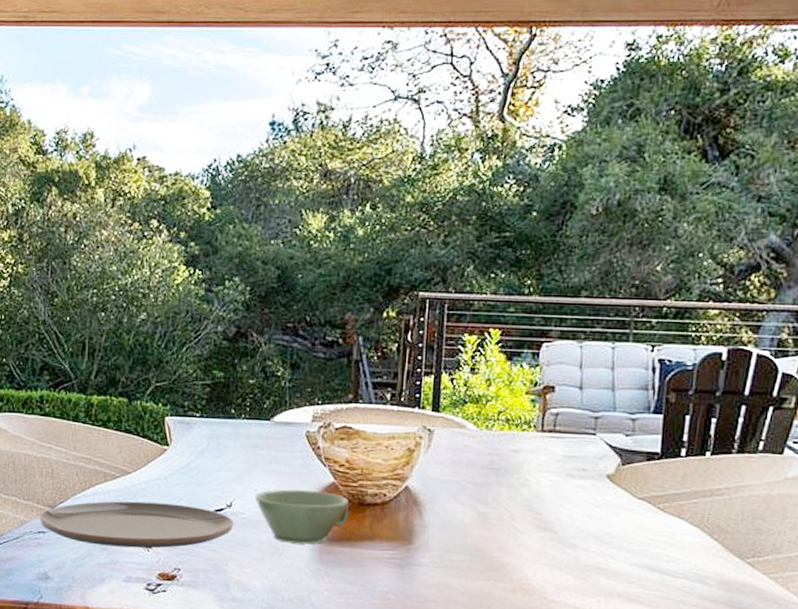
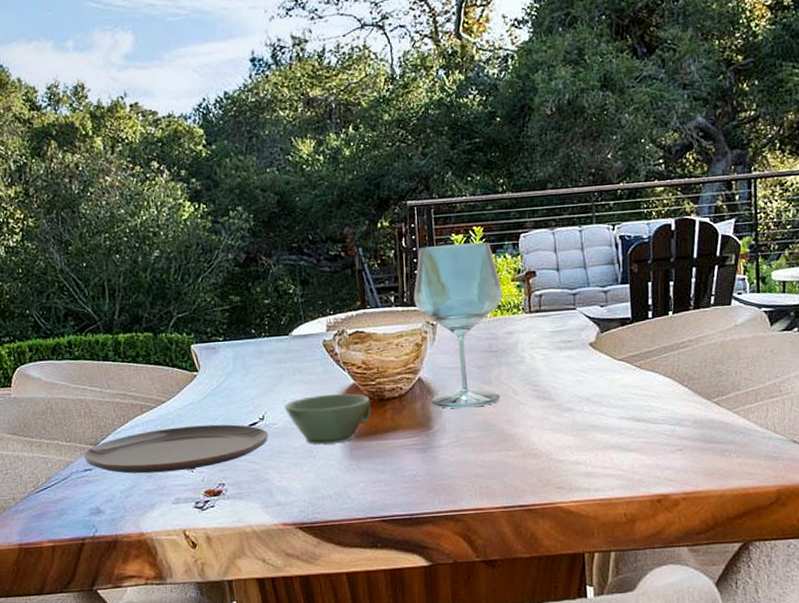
wine glass: none [412,344,514,528] -> present [413,242,503,409]

